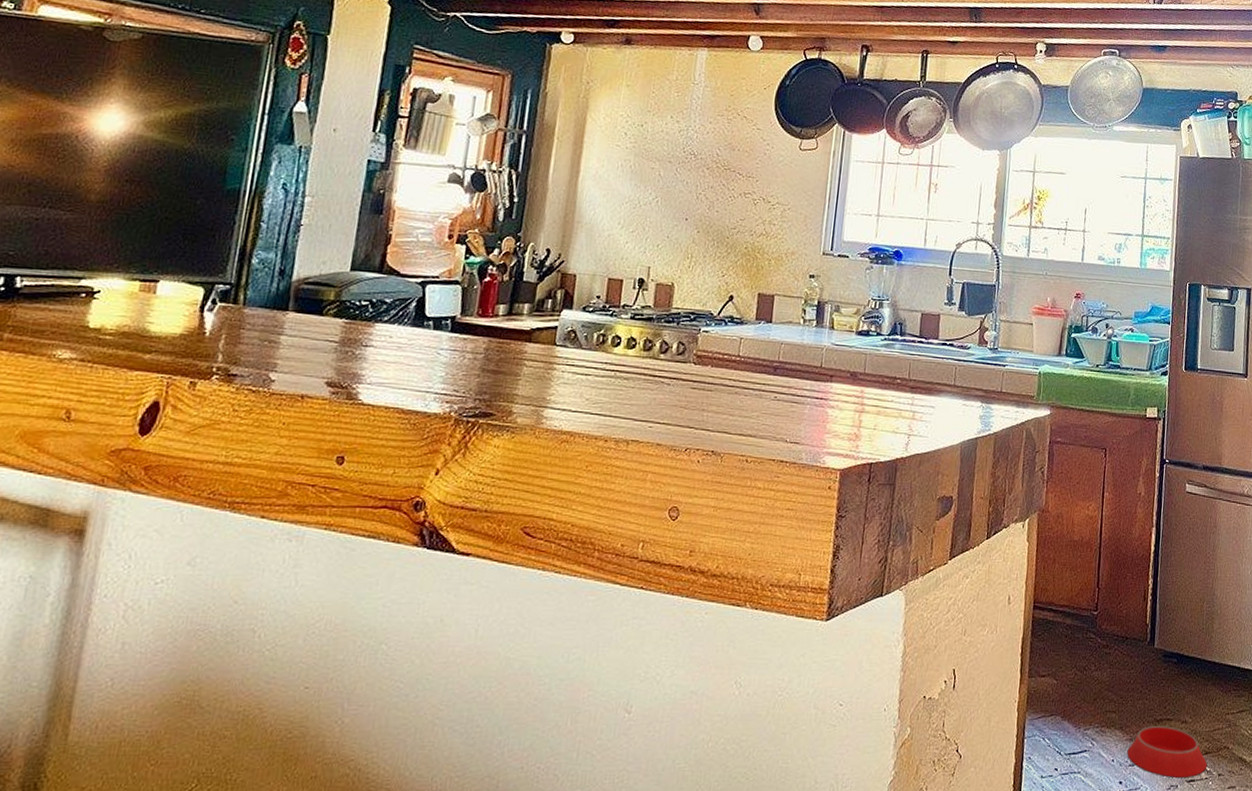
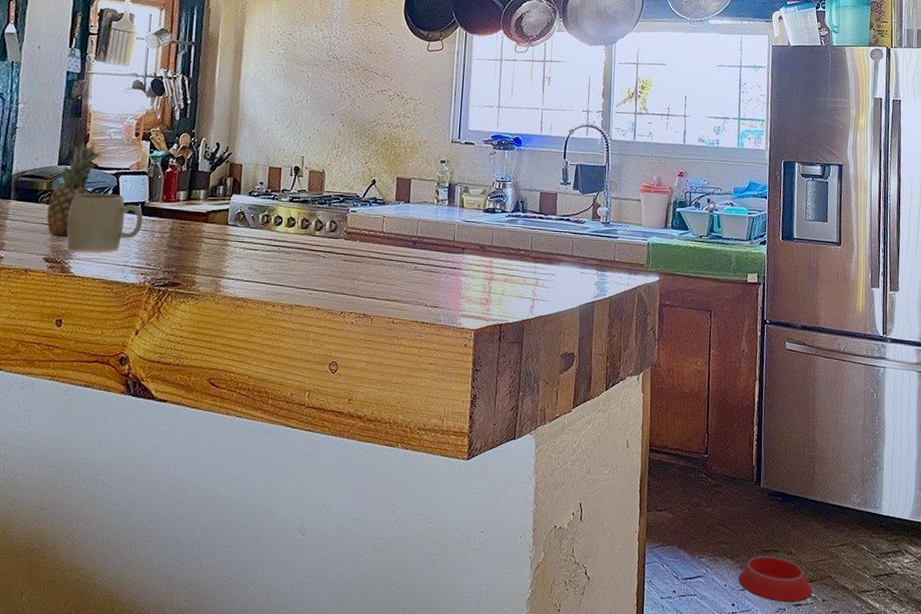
fruit: none [332,243,408,357] -> present [46,142,103,237]
mug: none [356,304,453,377] -> present [67,193,143,253]

